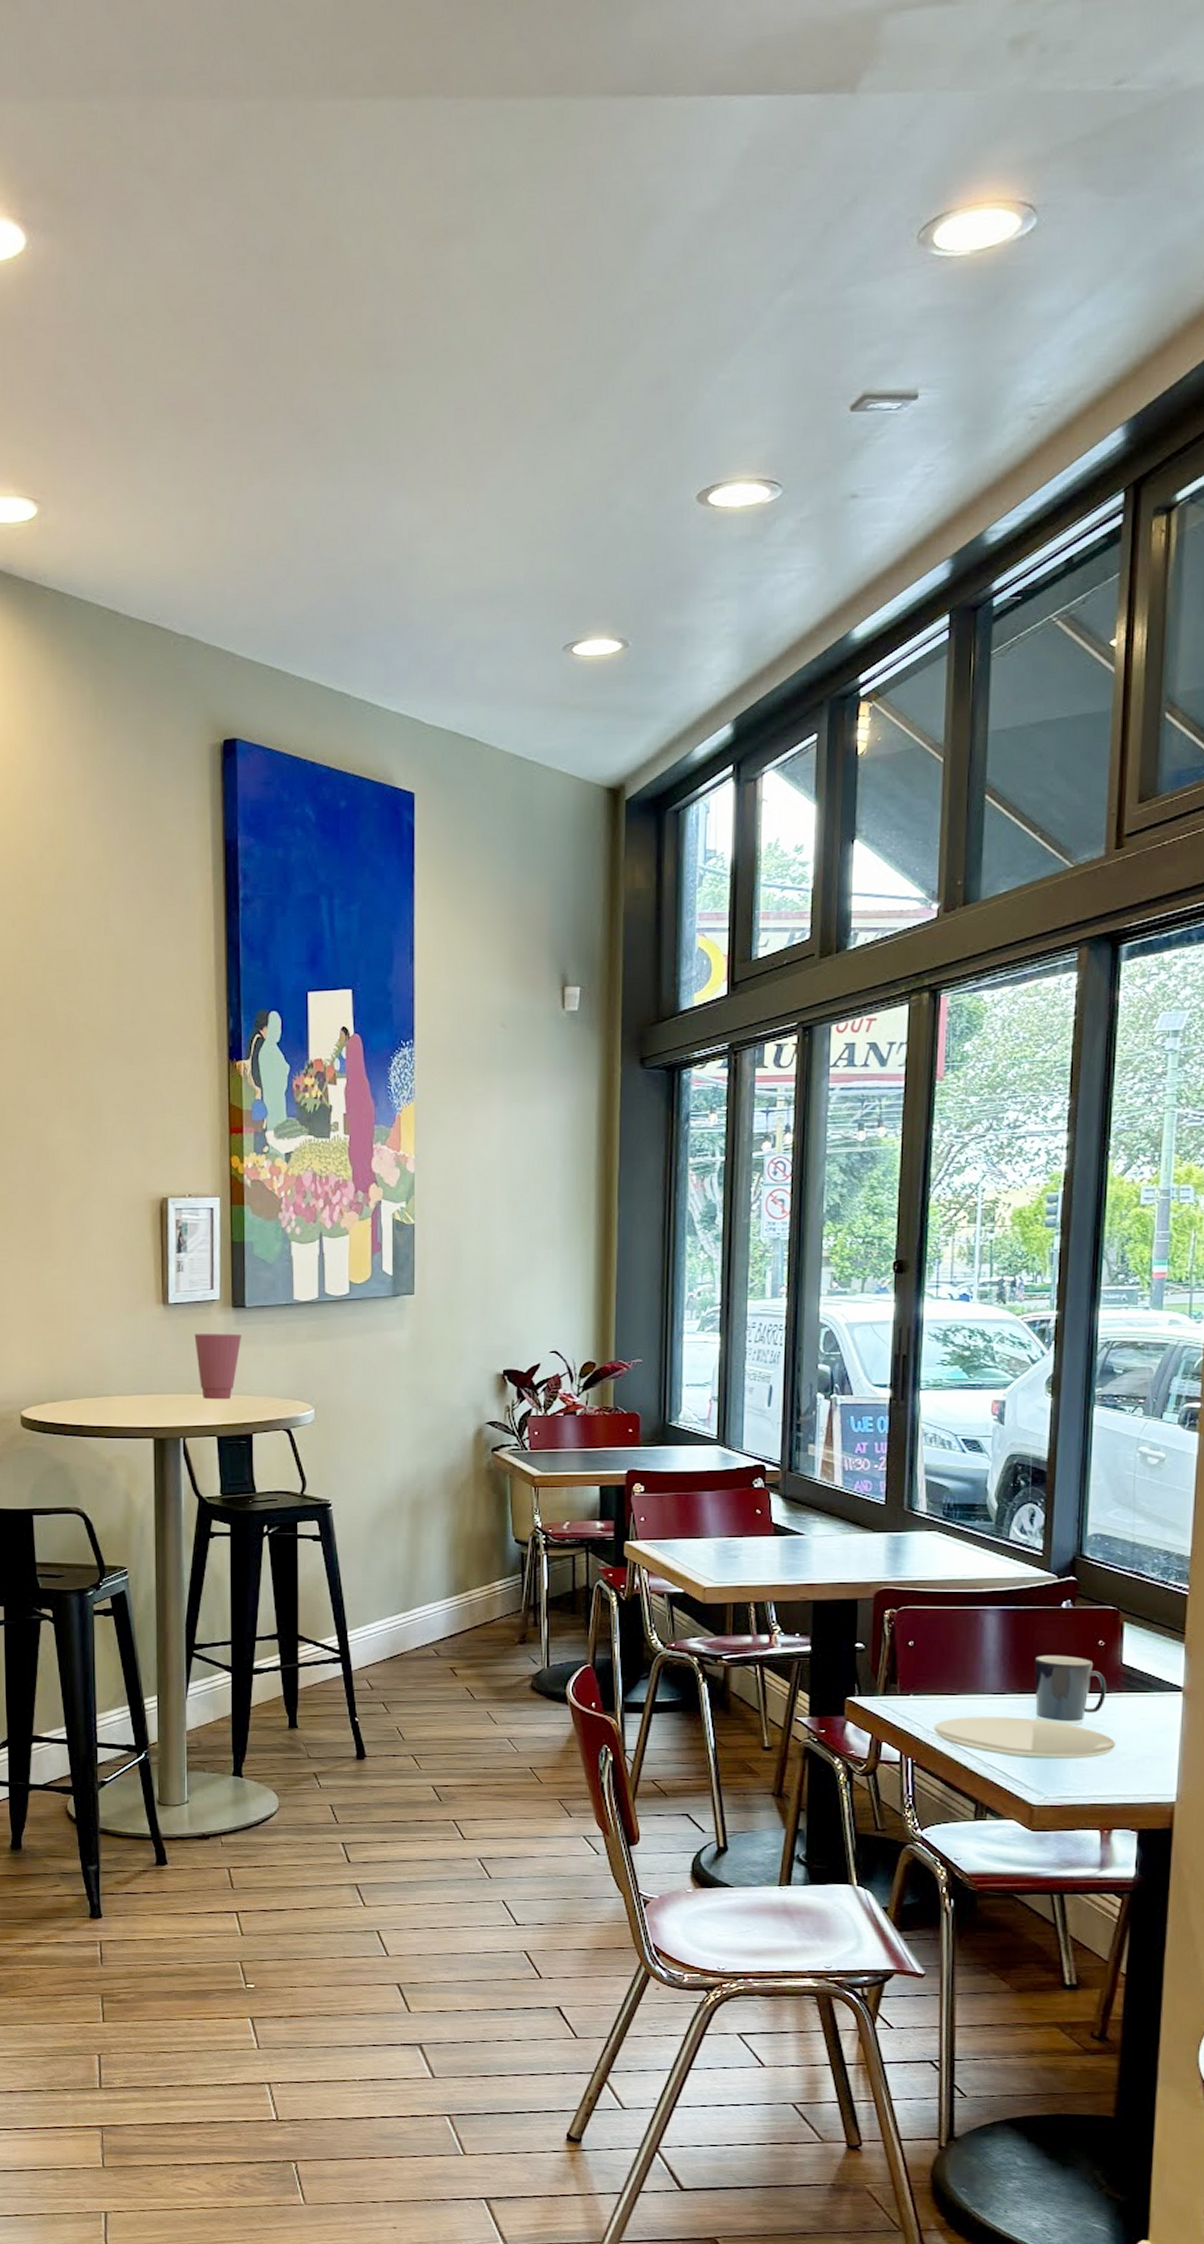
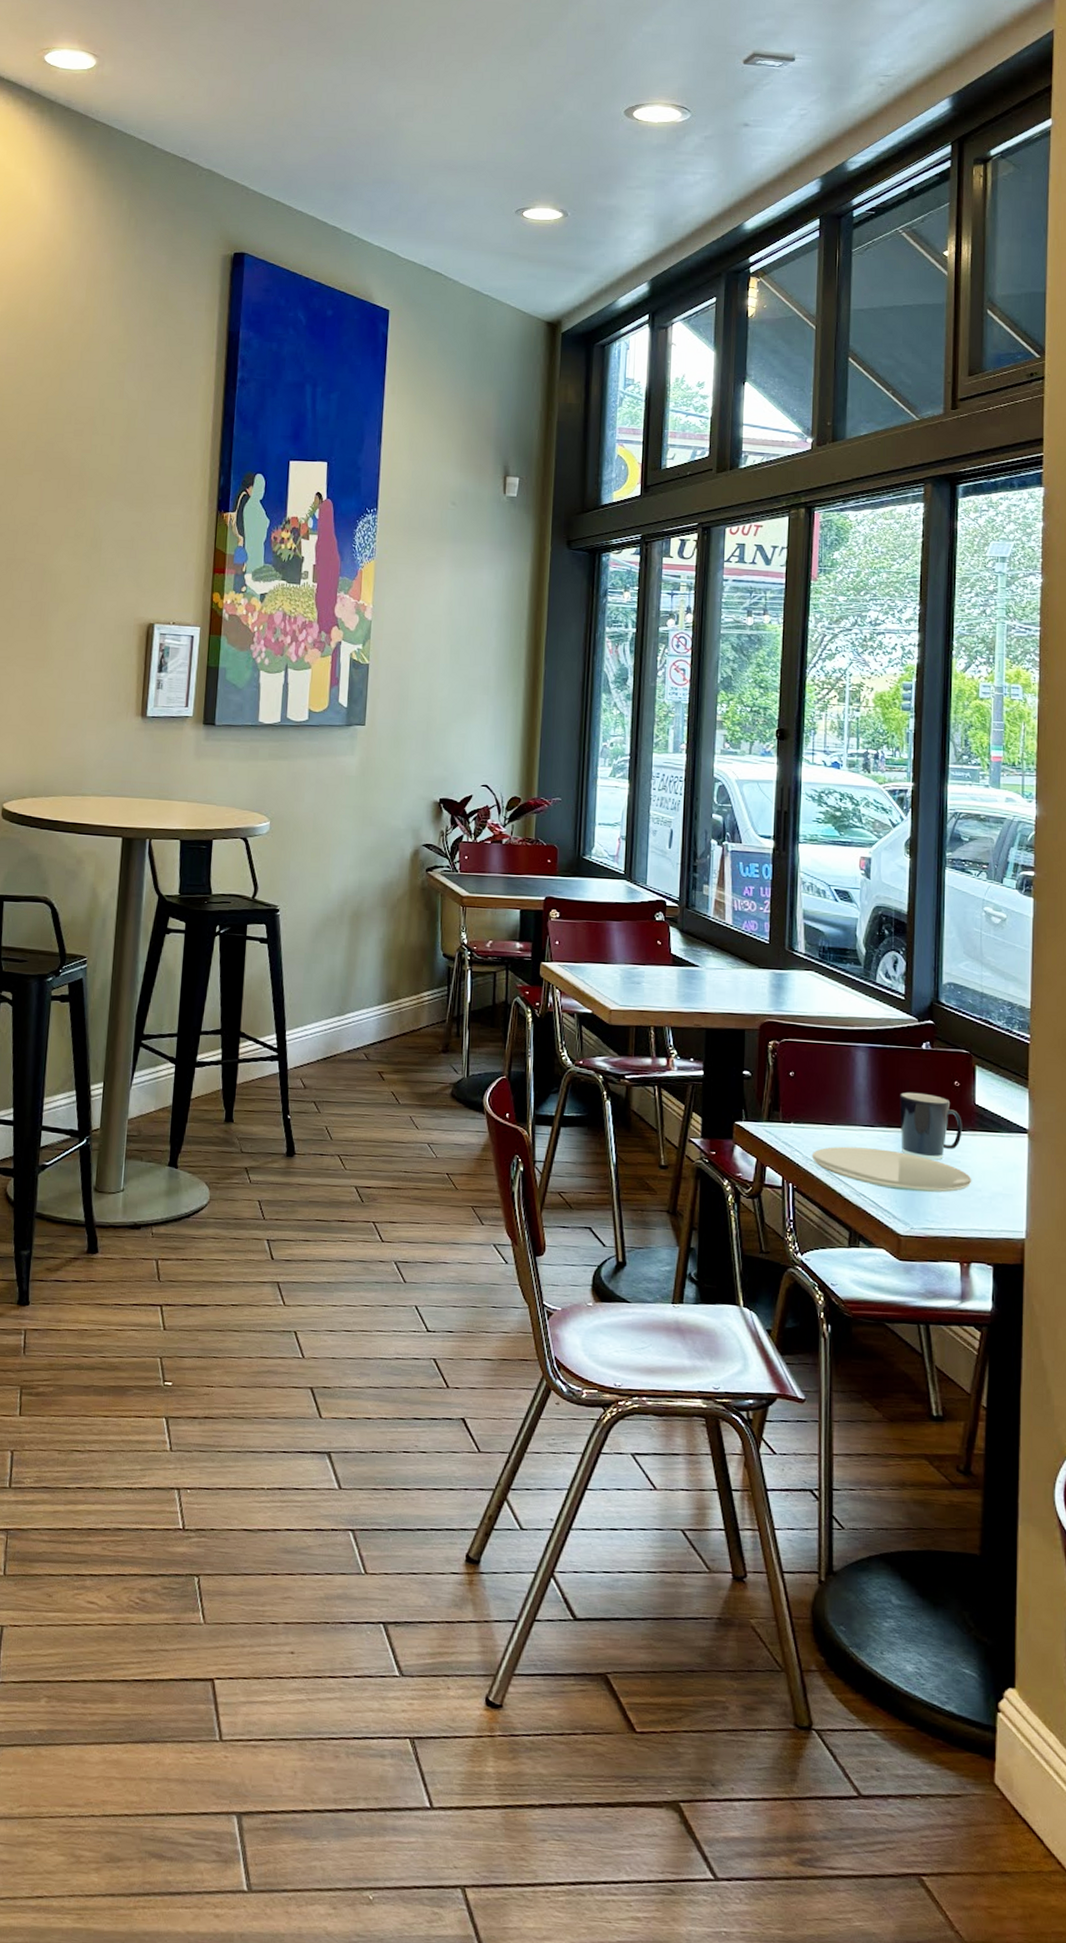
cup: present [194,1333,242,1400] -> none [167,745,210,807]

